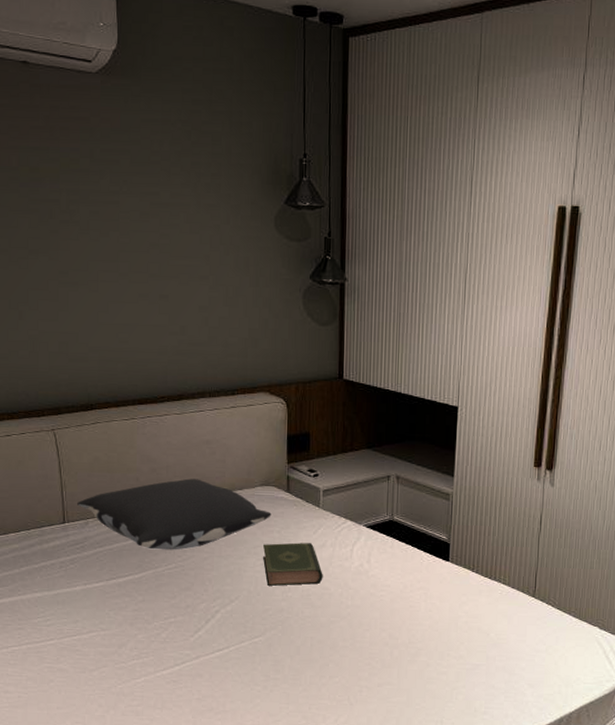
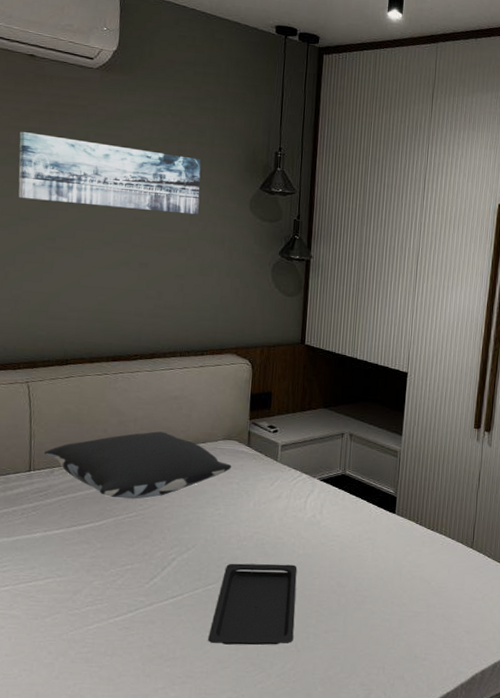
wall art: none [20,152,219,237] -> present [18,132,202,215]
serving tray: none [258,615,346,699] -> present [208,563,298,645]
book: present [262,542,323,586] -> none [221,494,278,535]

